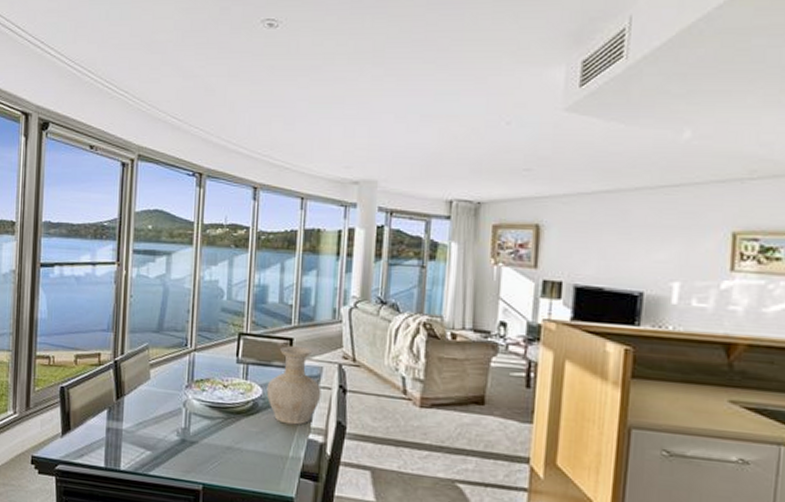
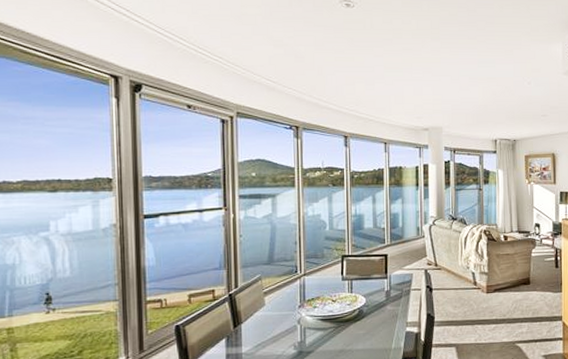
vase: present [266,346,321,425] -> none [369,260,413,323]

